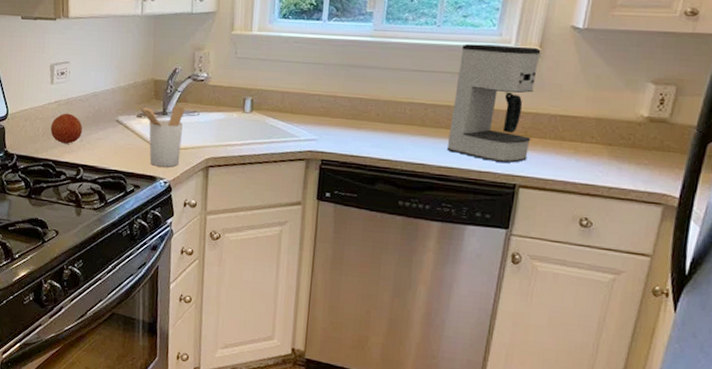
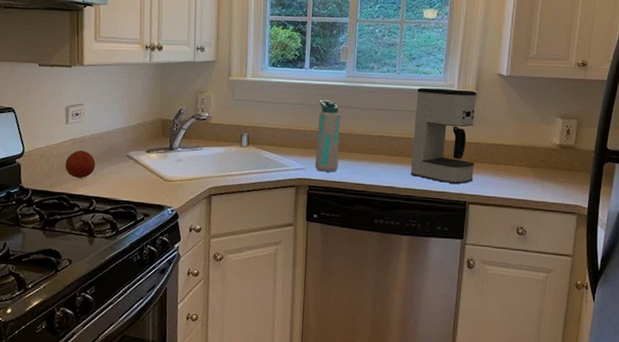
utensil holder: present [138,105,185,167] -> none [147,141,189,197]
water bottle: none [329,59,364,145] -> present [314,100,341,172]

